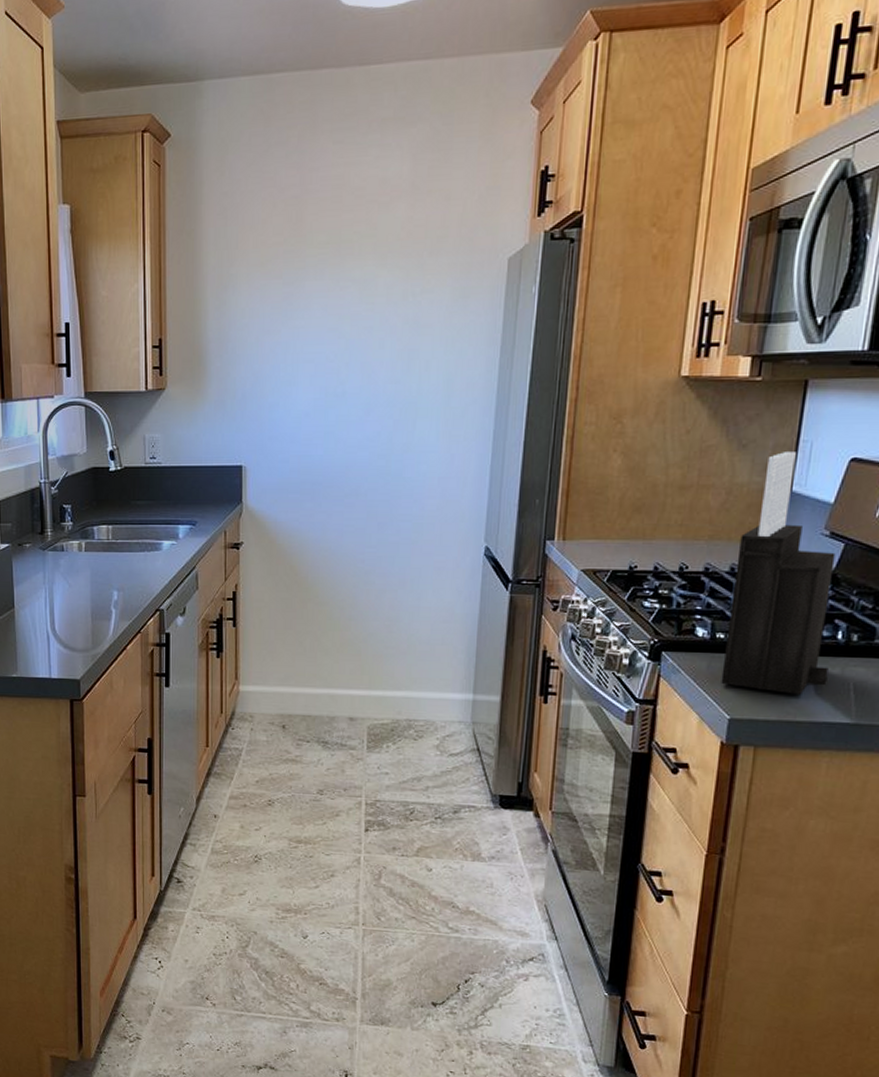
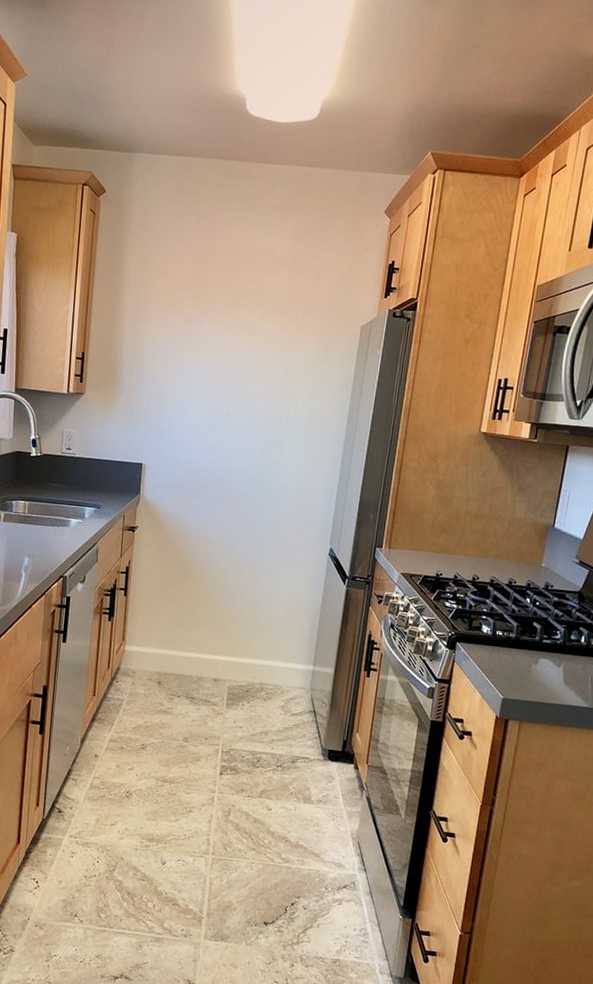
knife block: present [721,452,836,695] -> none [498,497,583,684]

